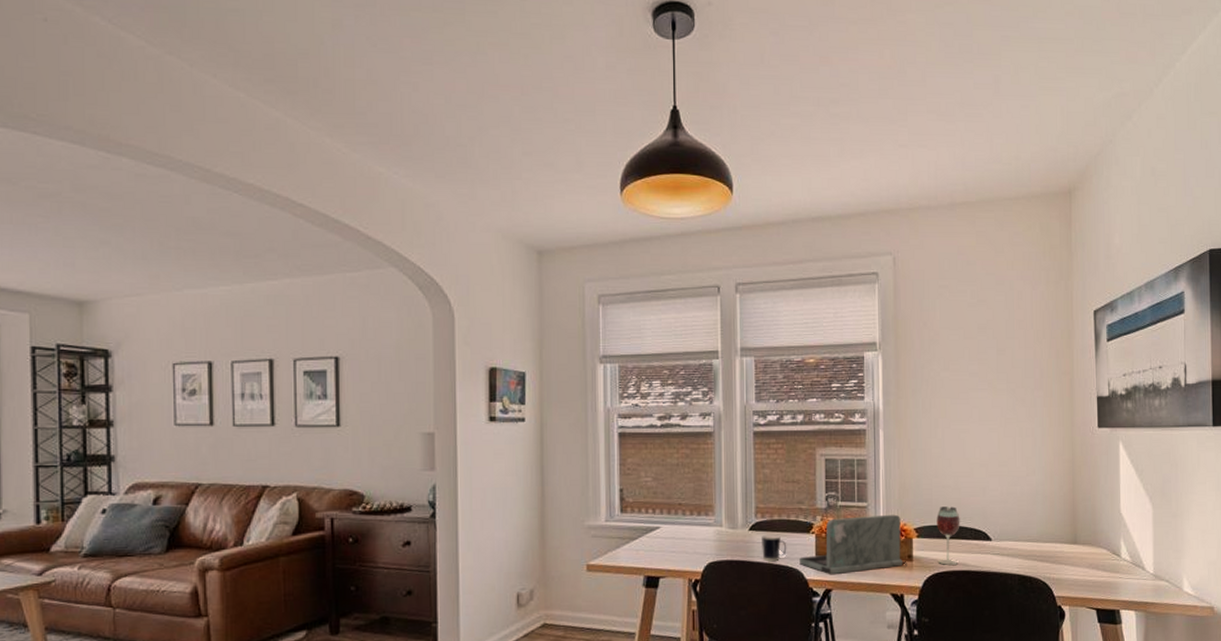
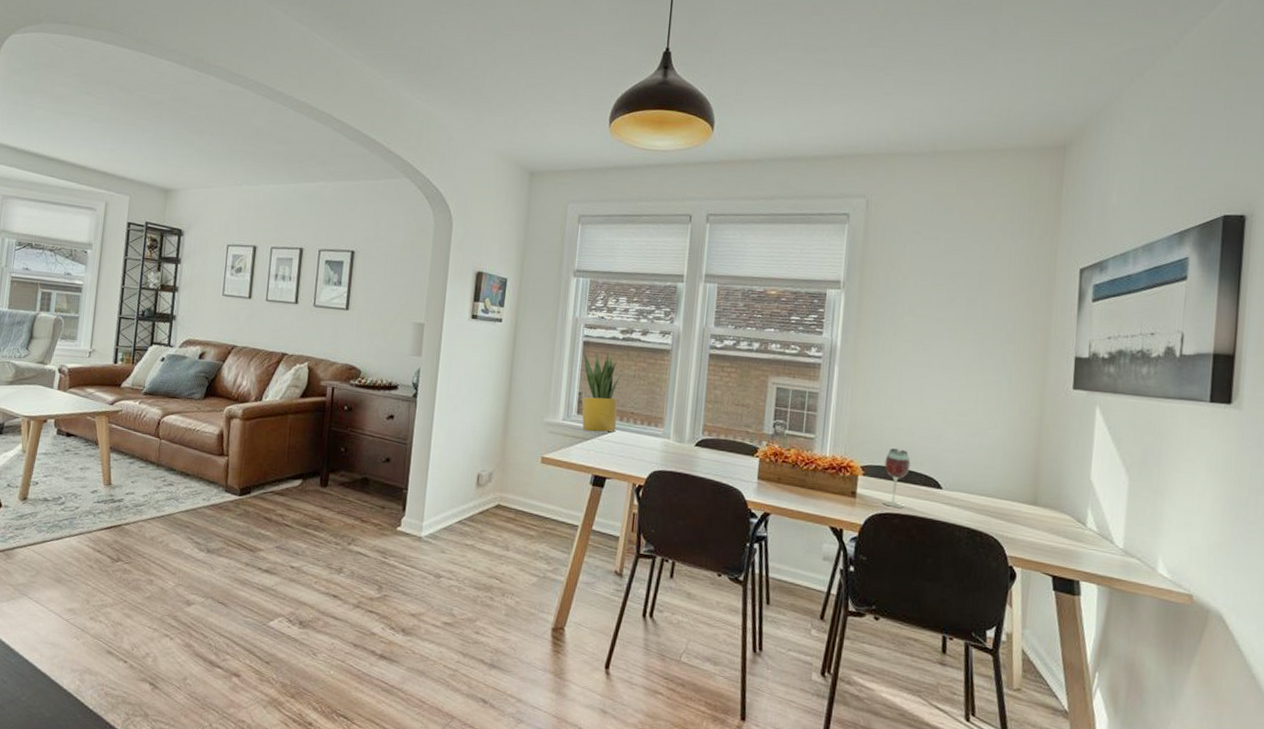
planter: none [620,439,665,530] -> present [581,349,623,433]
mug: present [762,535,787,561] -> none [705,452,730,478]
laptop: present [800,514,907,575] -> none [741,445,850,503]

